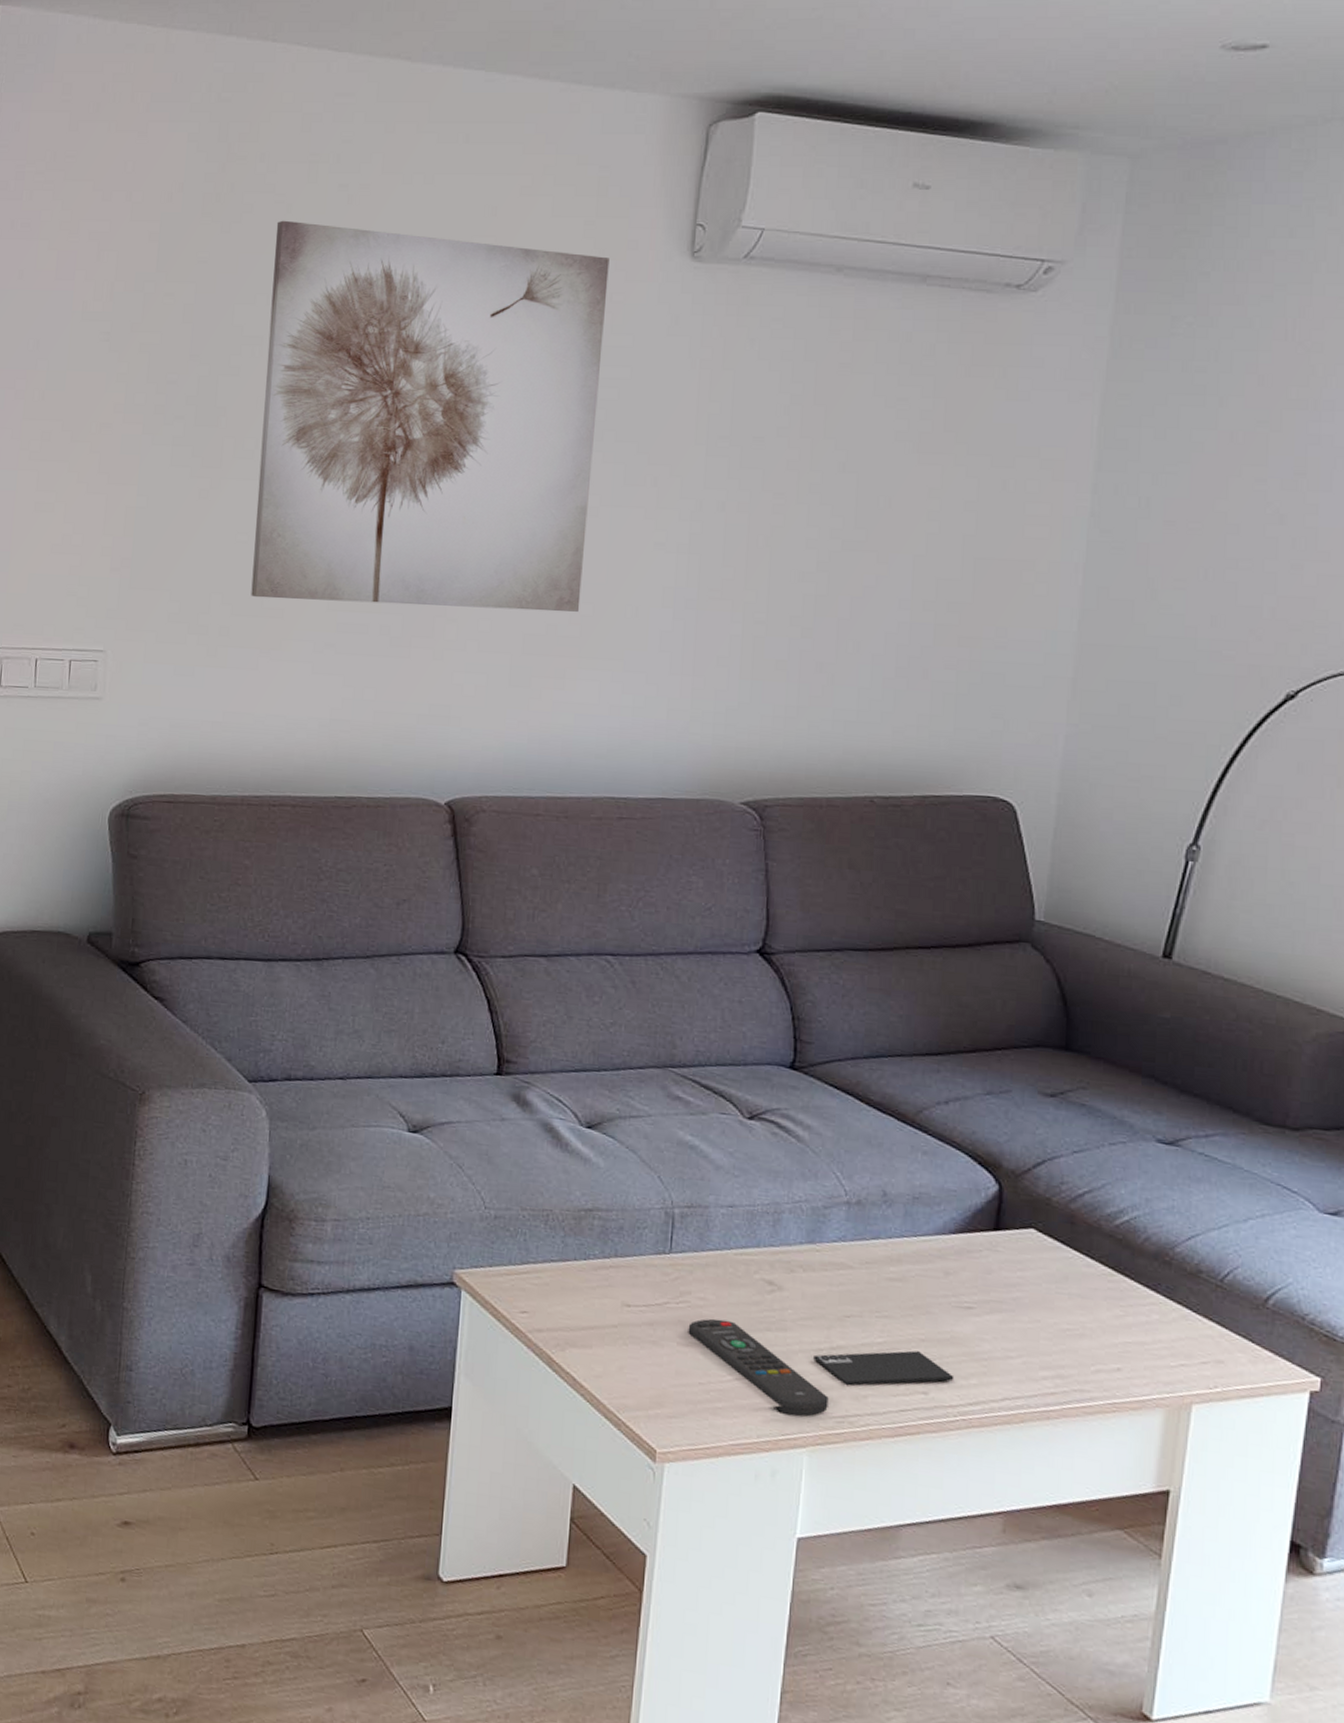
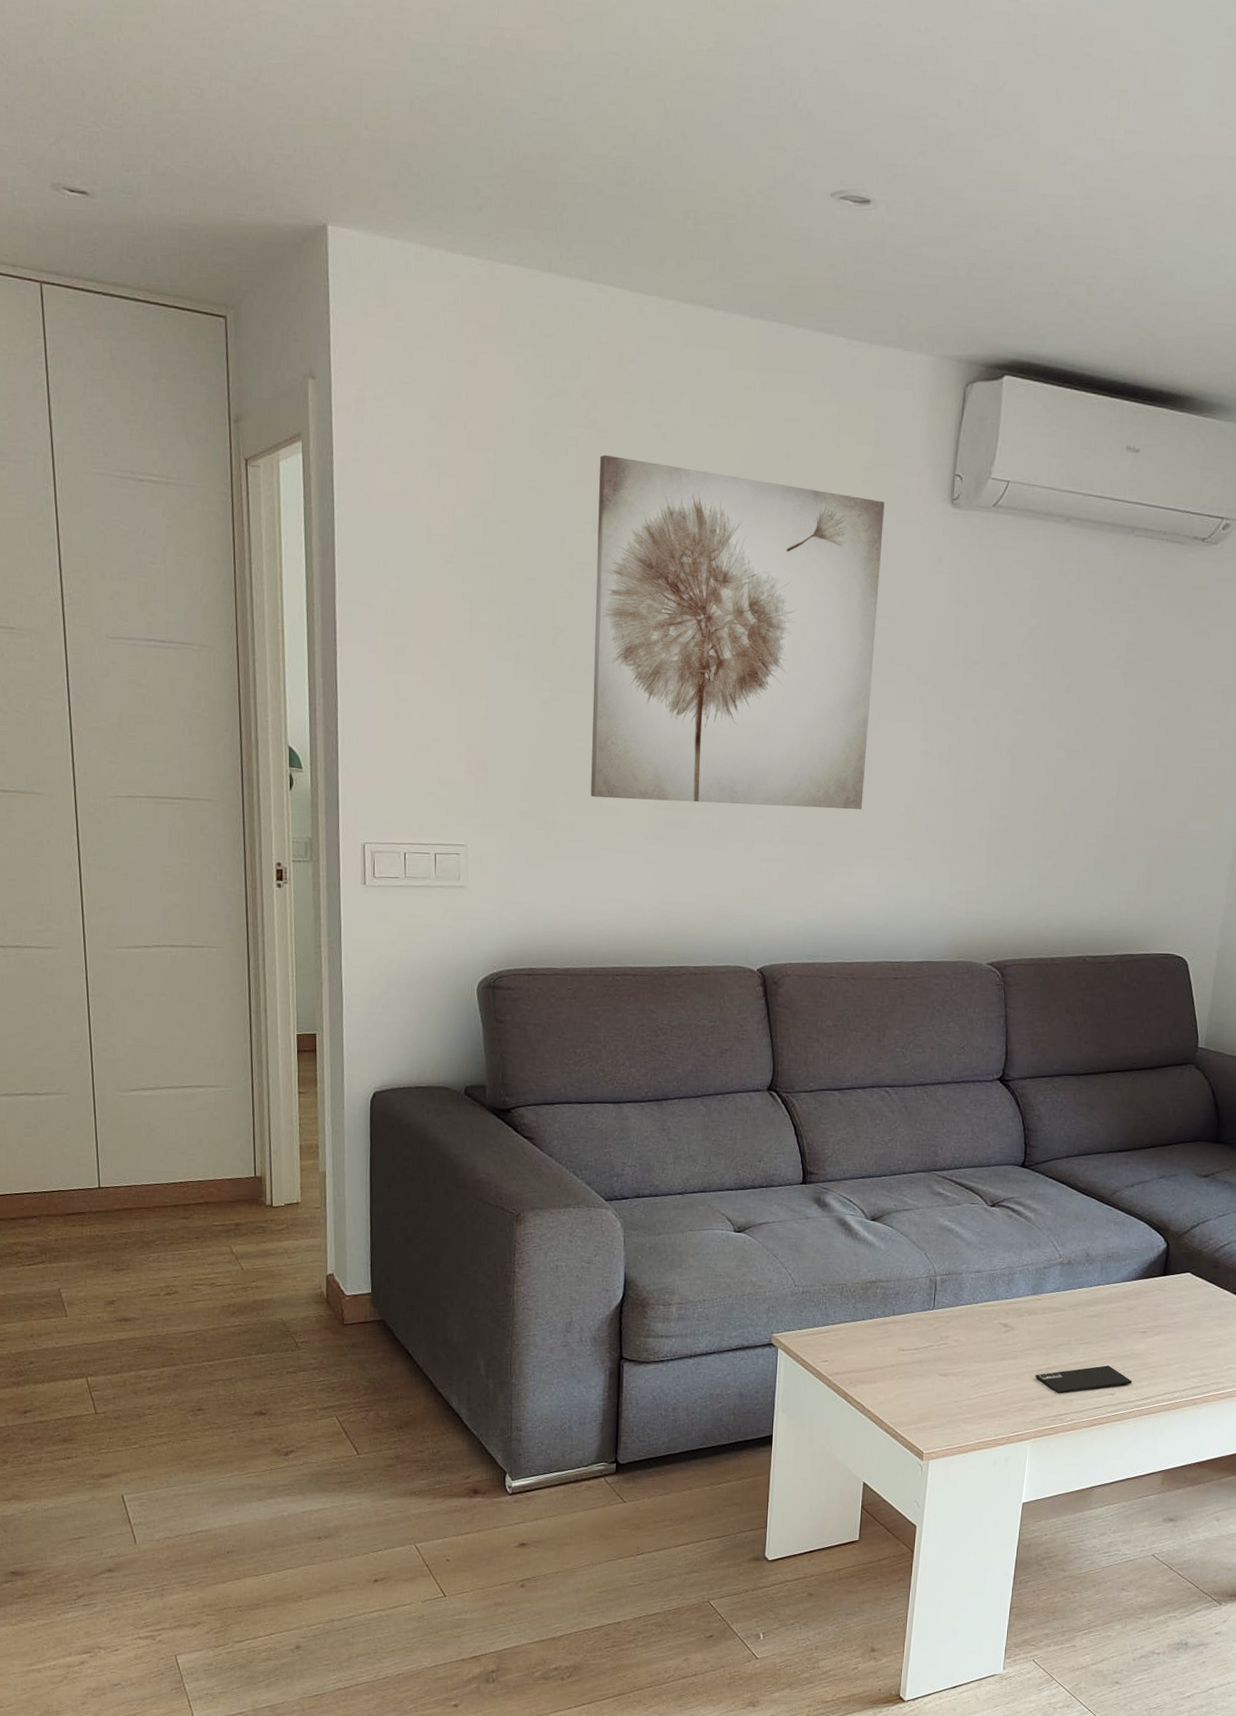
remote control: present [688,1318,829,1417] -> none [946,1354,1046,1418]

